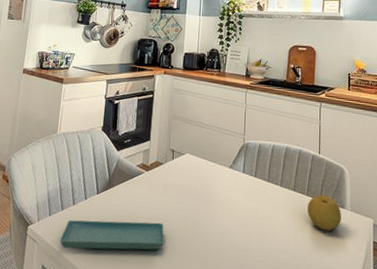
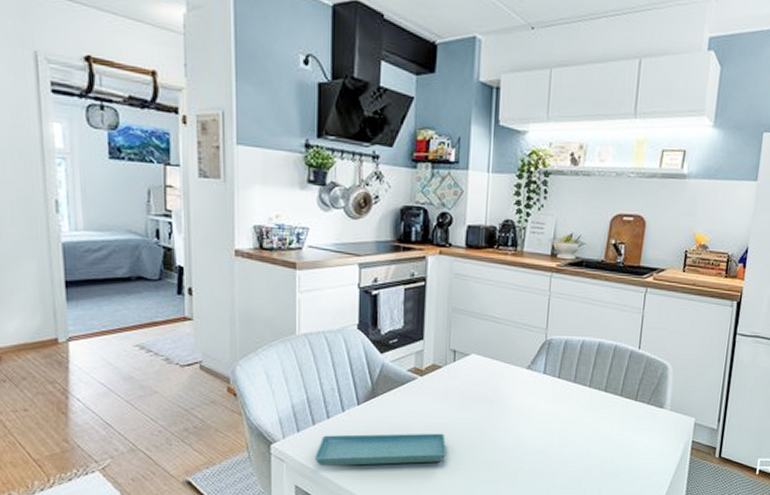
fruit: present [308,195,341,231] -> none [619,395,659,433]

